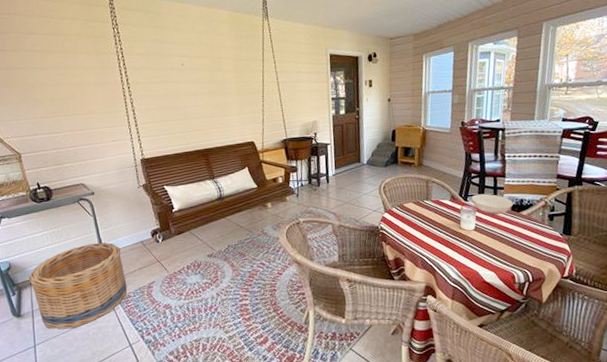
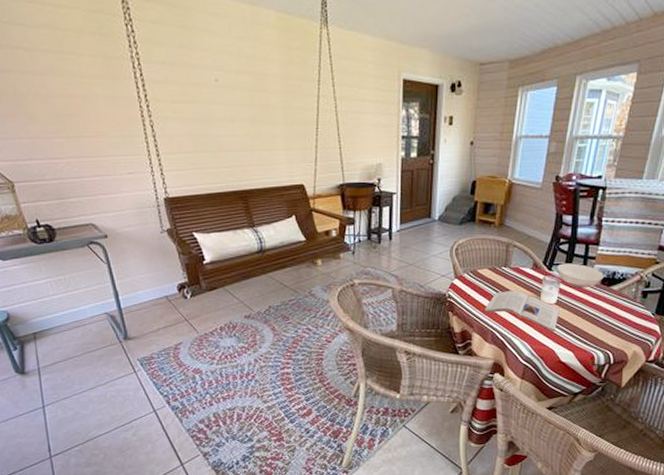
basket: present [28,242,127,329] -> none [32,294,150,390]
magazine: none [413,220,479,254] -> present [485,290,560,331]

